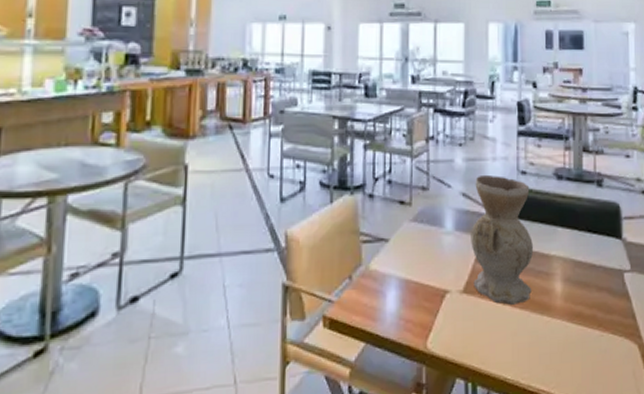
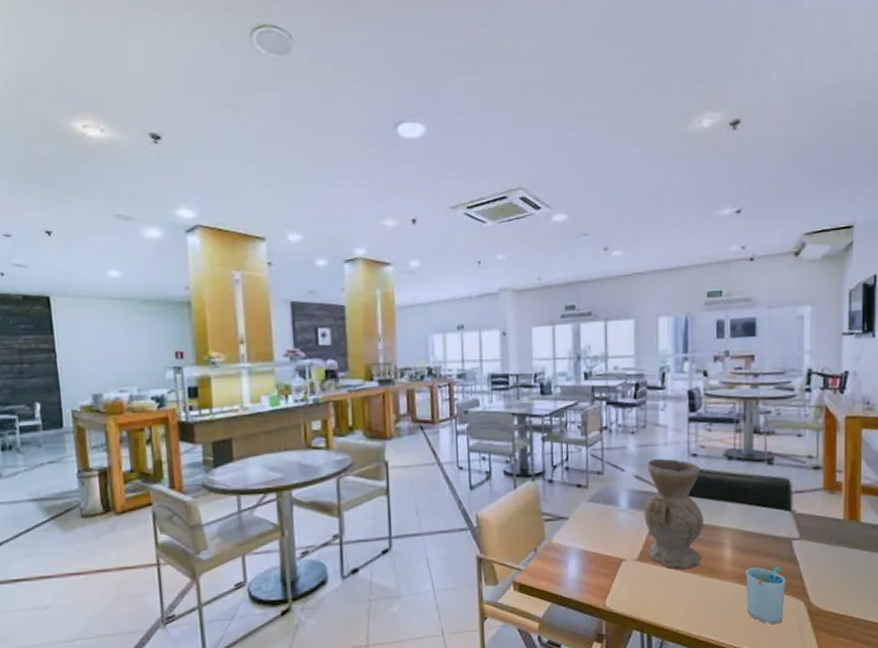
cup: none [577,303,618,372] -> present [745,567,785,625]

